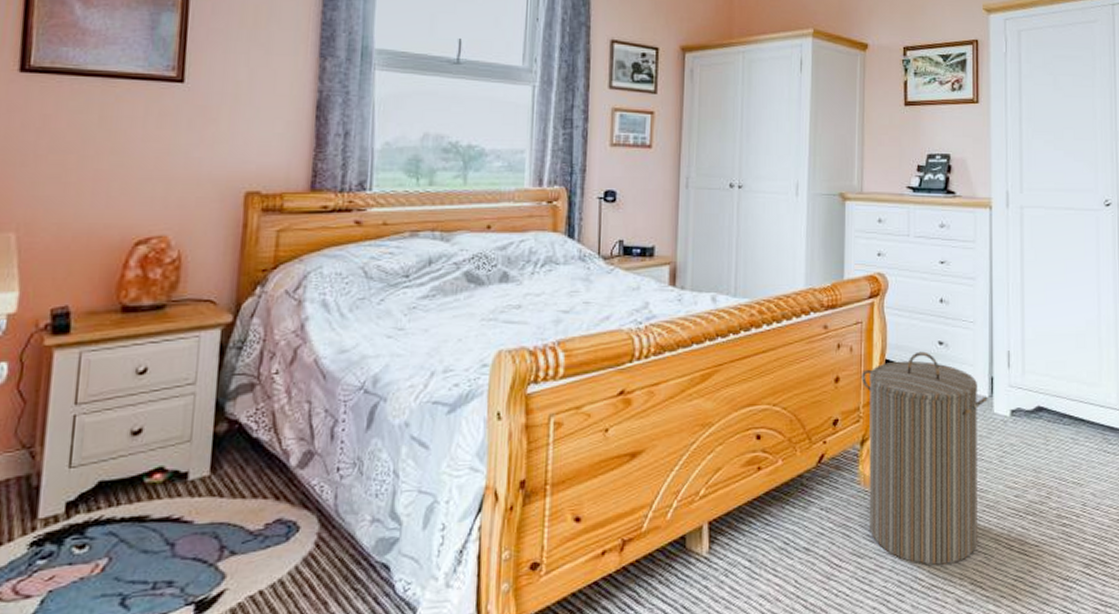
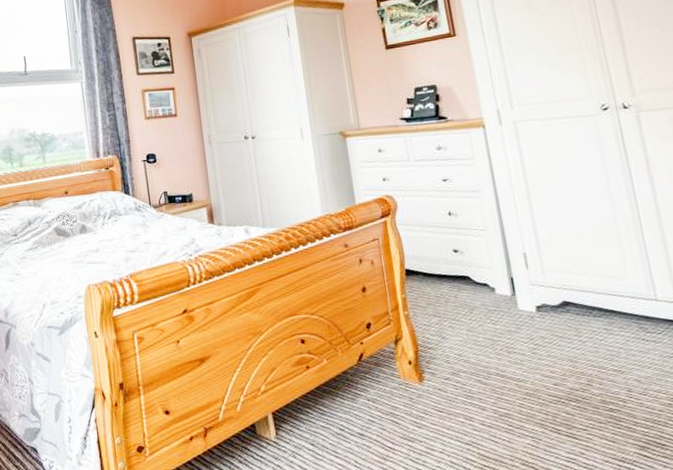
laundry hamper: present [862,351,988,566] -> none [385,259,523,449]

